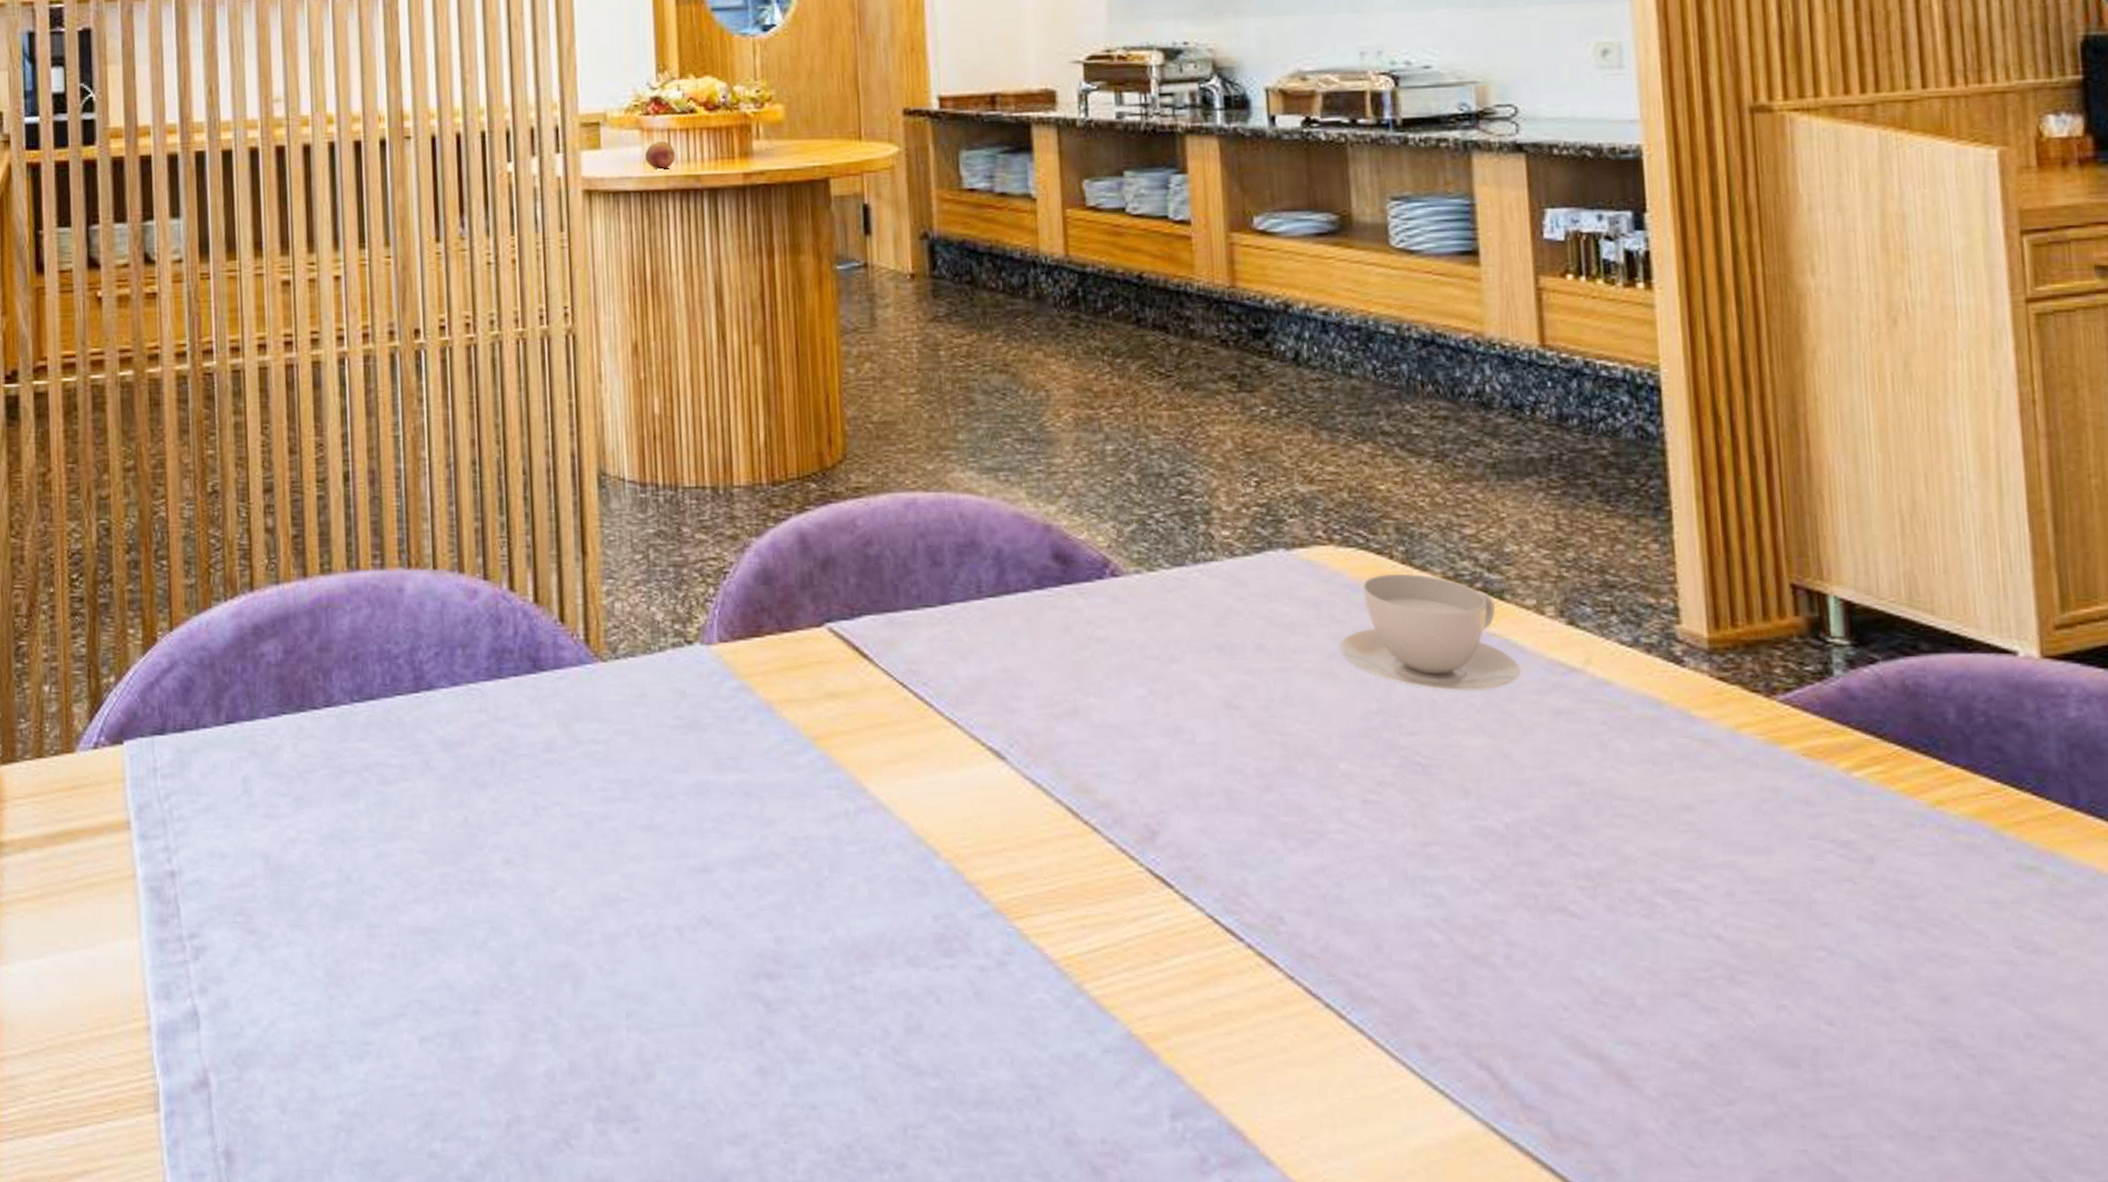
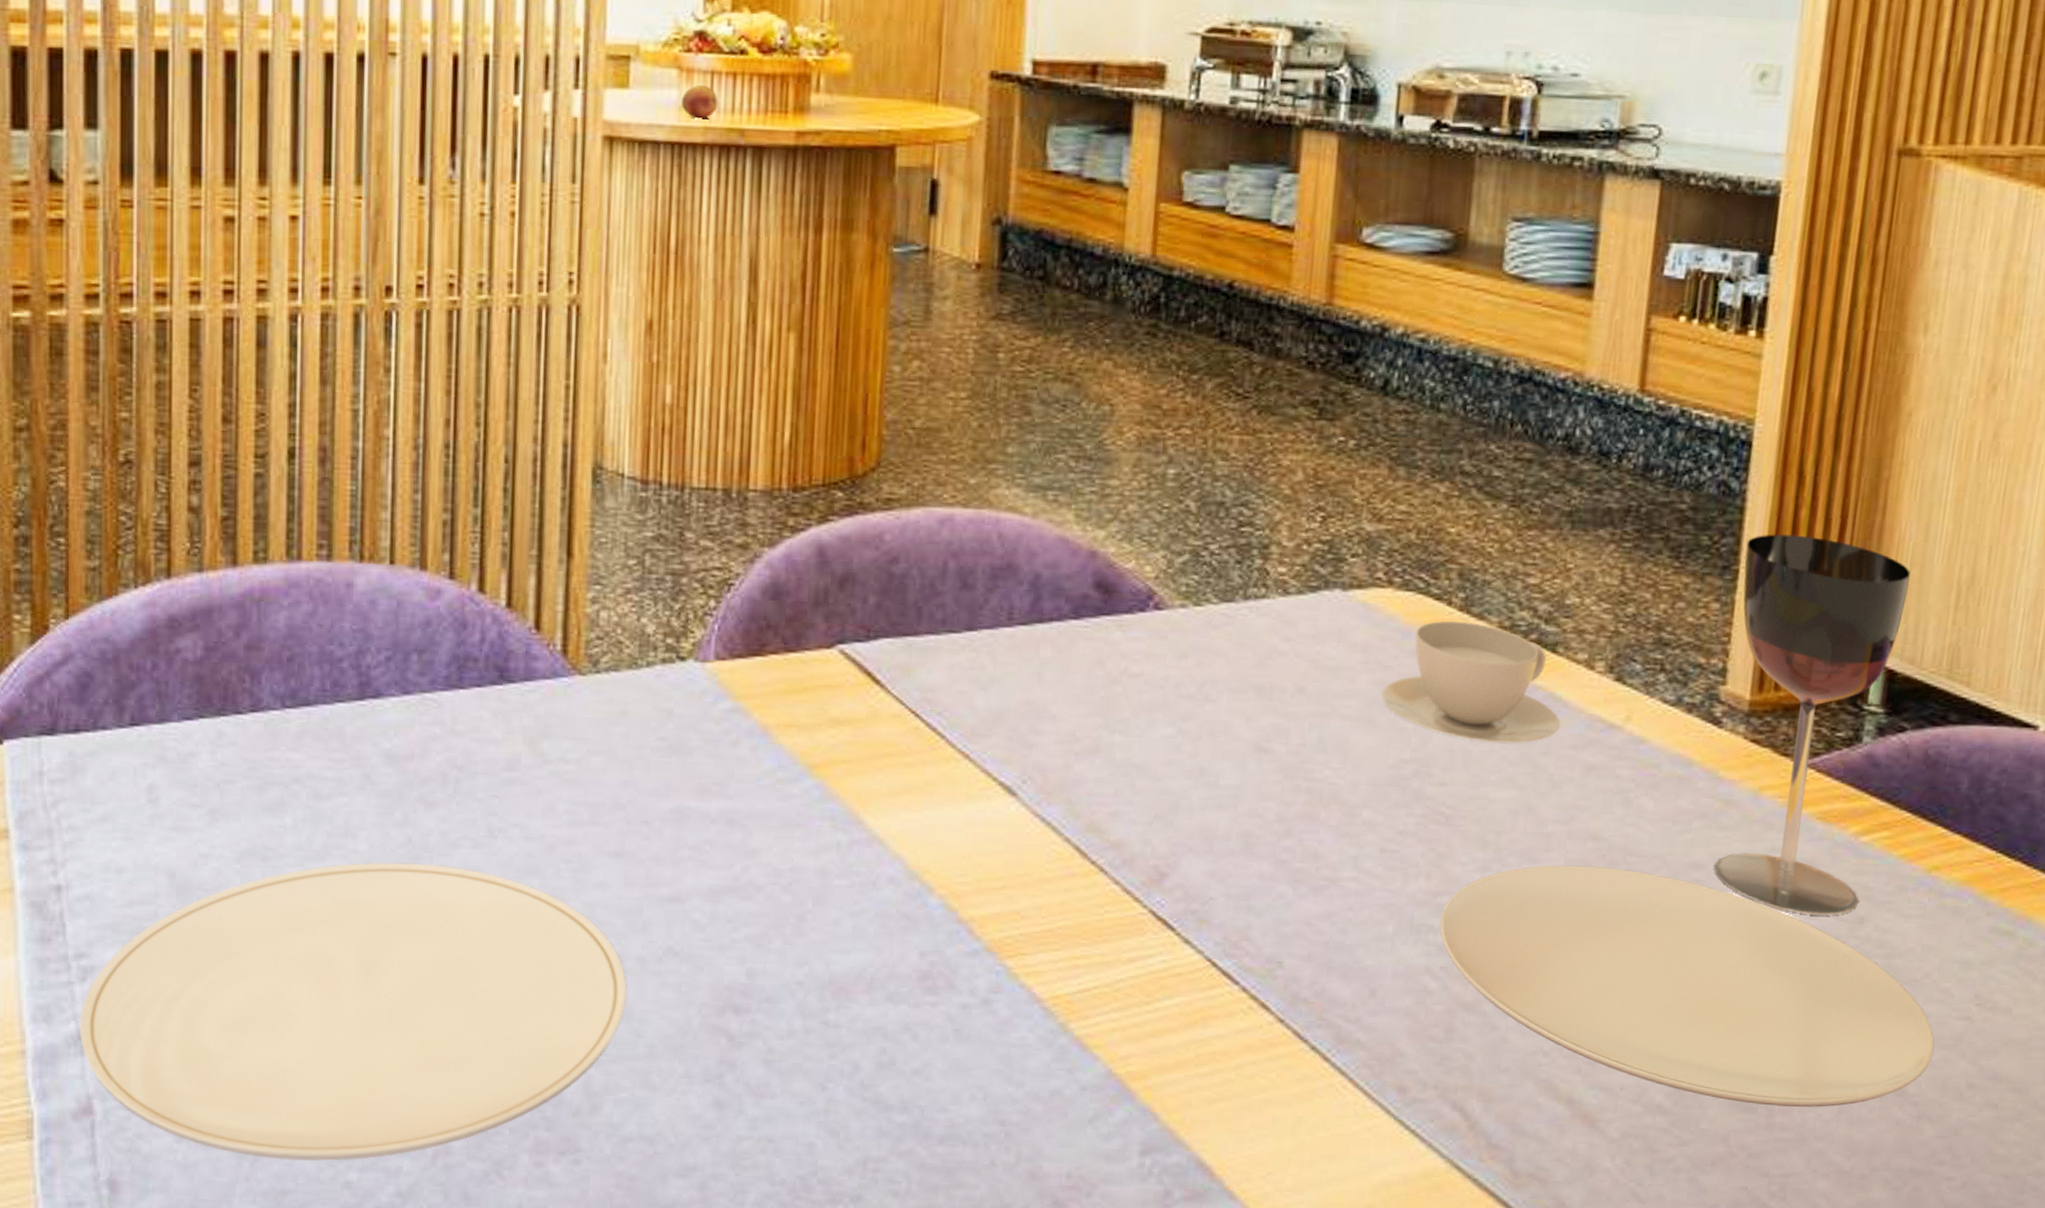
plate: none [195,841,669,1132] -> present [79,862,628,1162]
plate: none [1433,811,1981,1061] -> present [1439,865,1935,1107]
wineglass: none [1674,473,1865,856] -> present [1714,534,1910,916]

